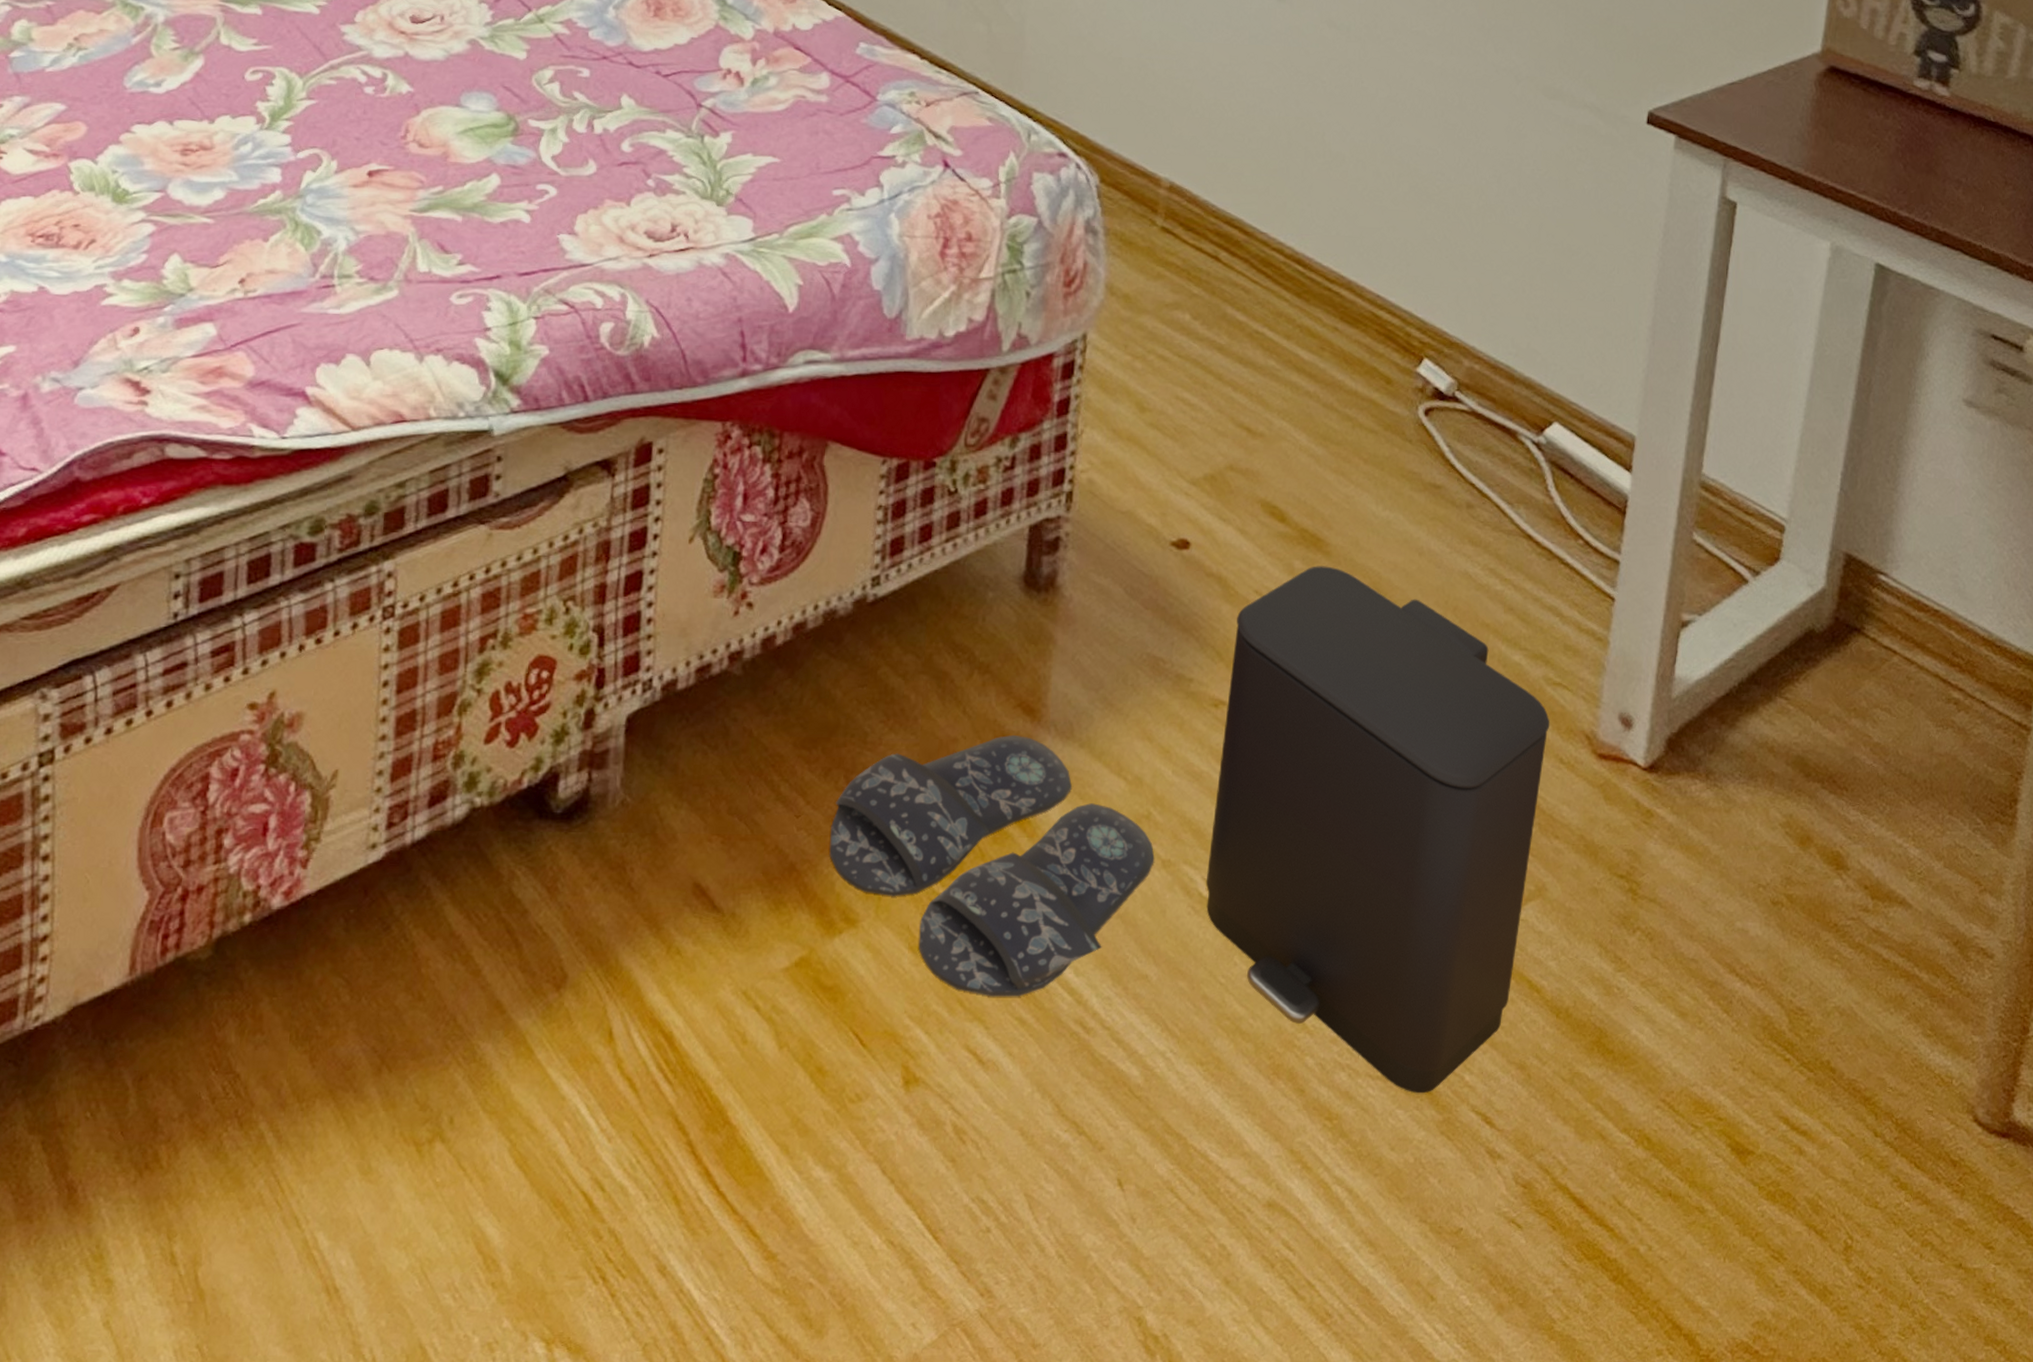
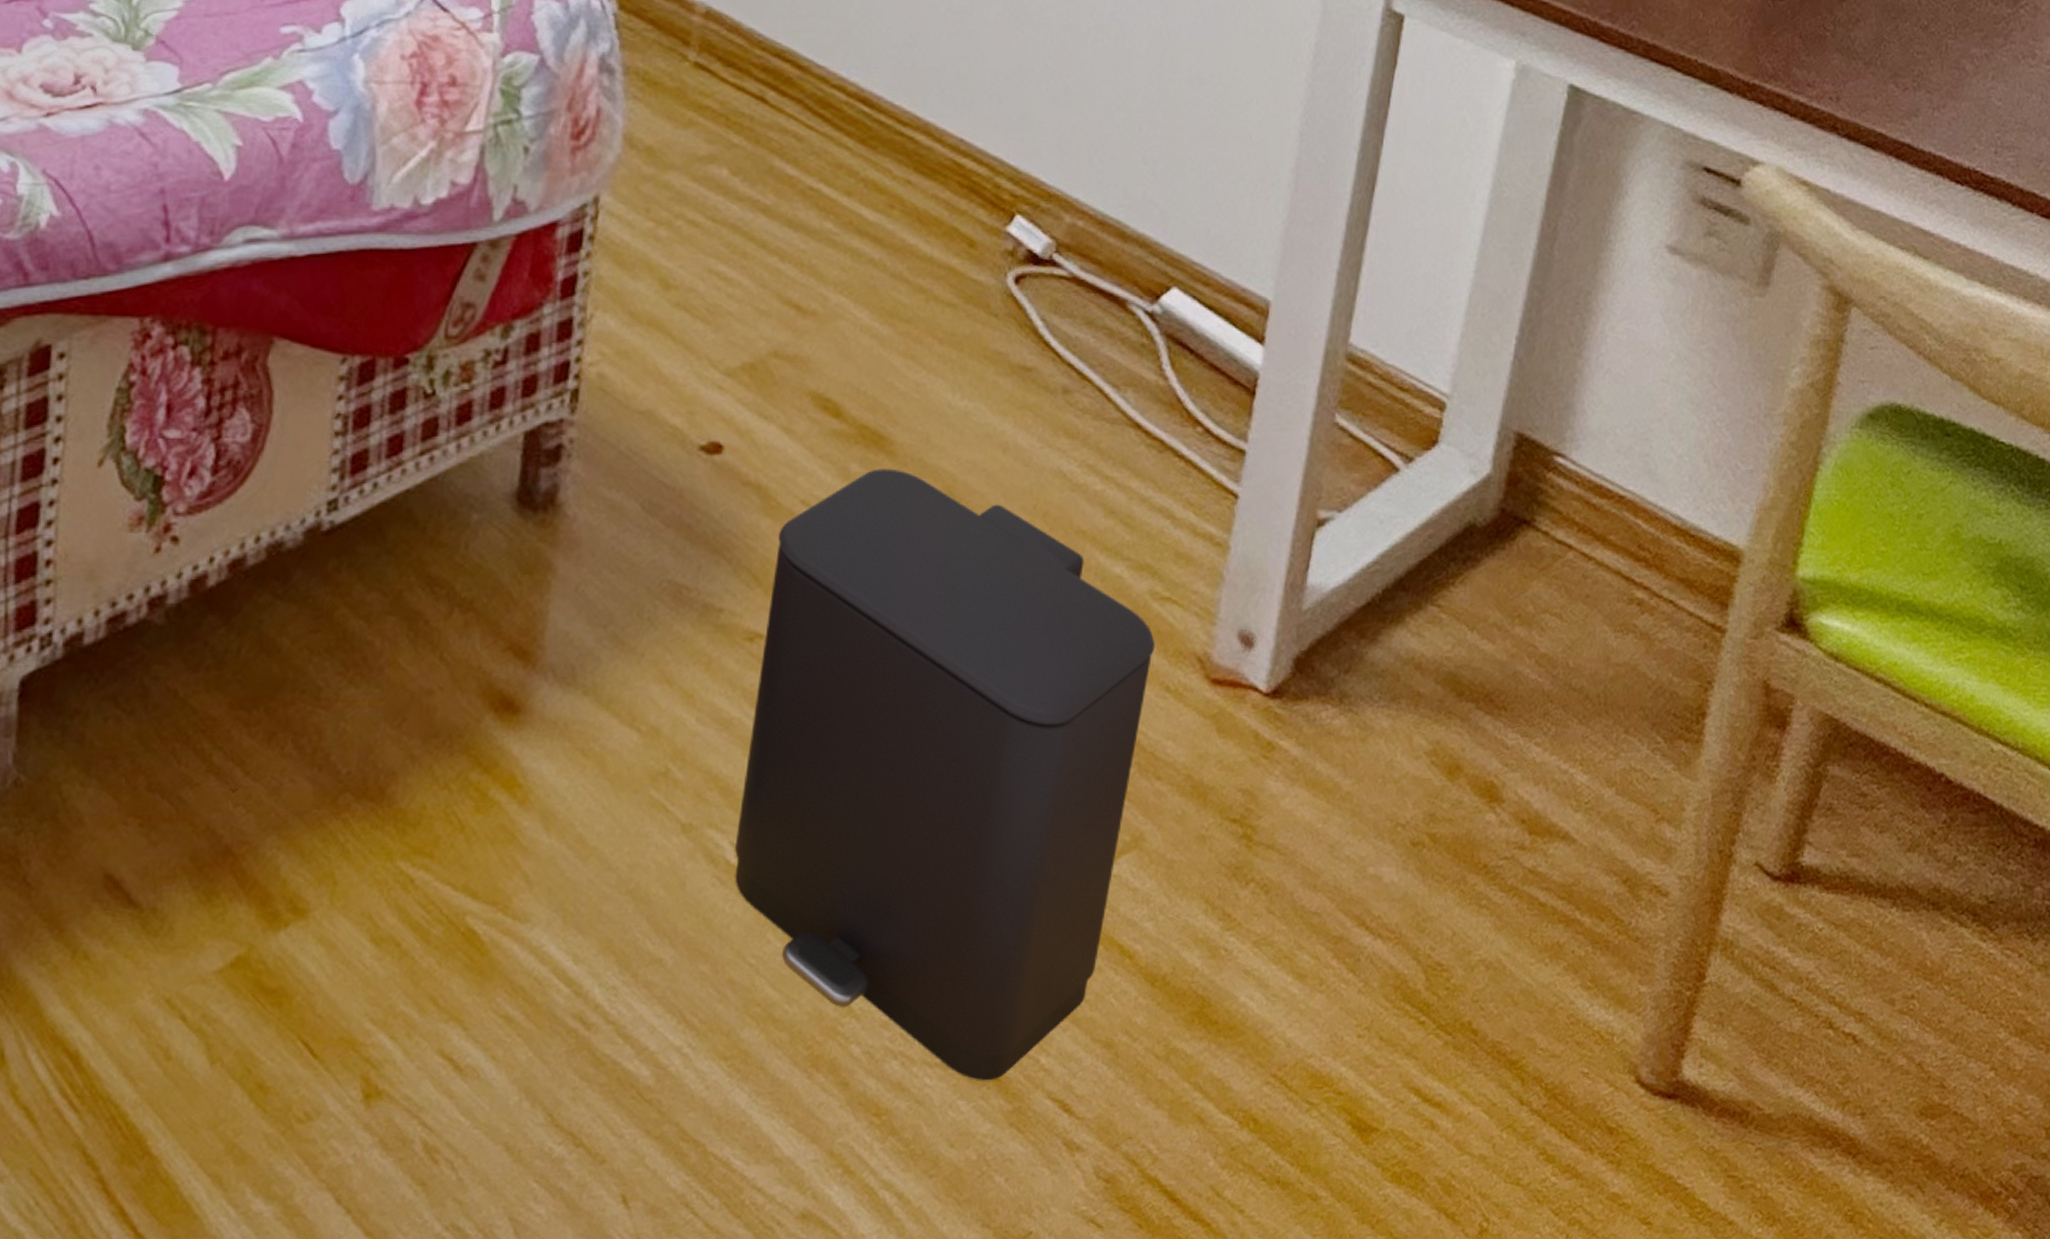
slippers: present [829,735,1155,997] -> none [273,684,673,993]

